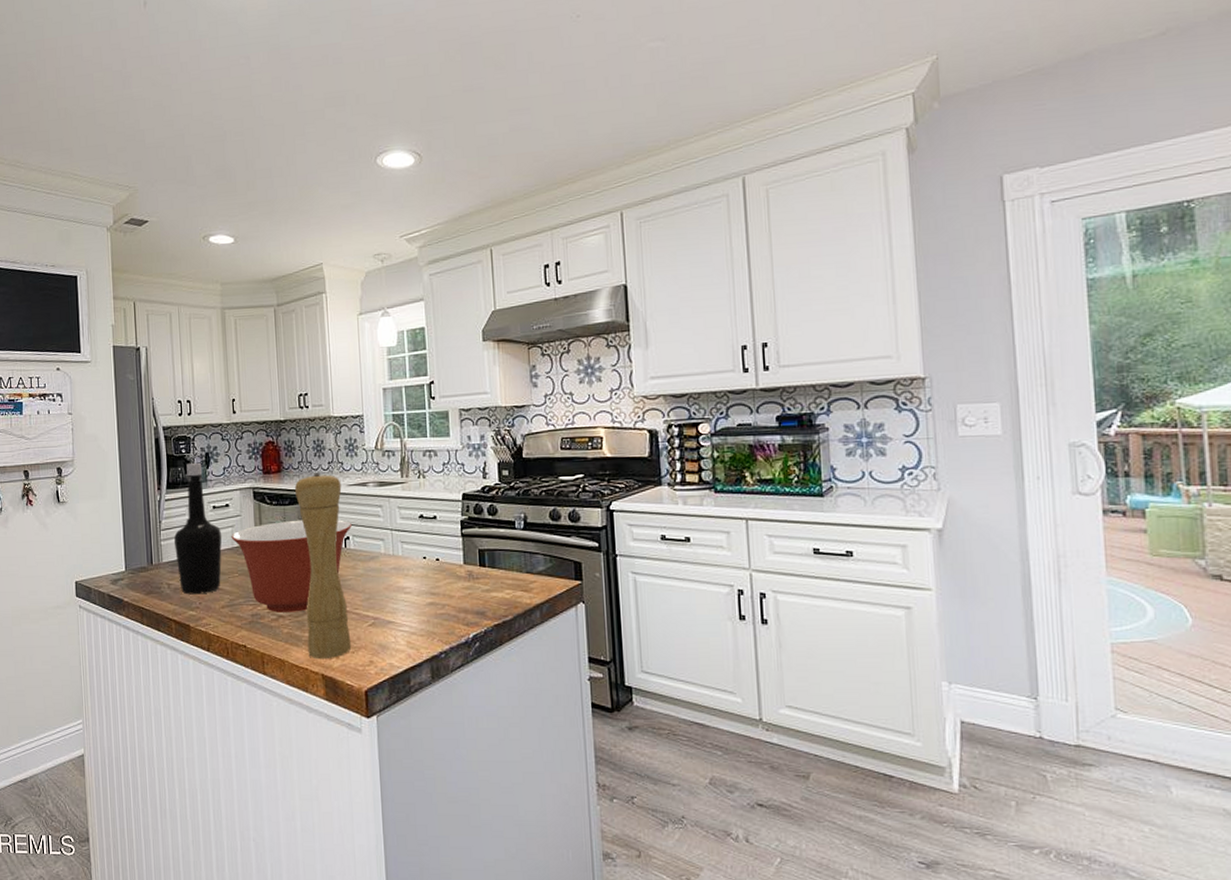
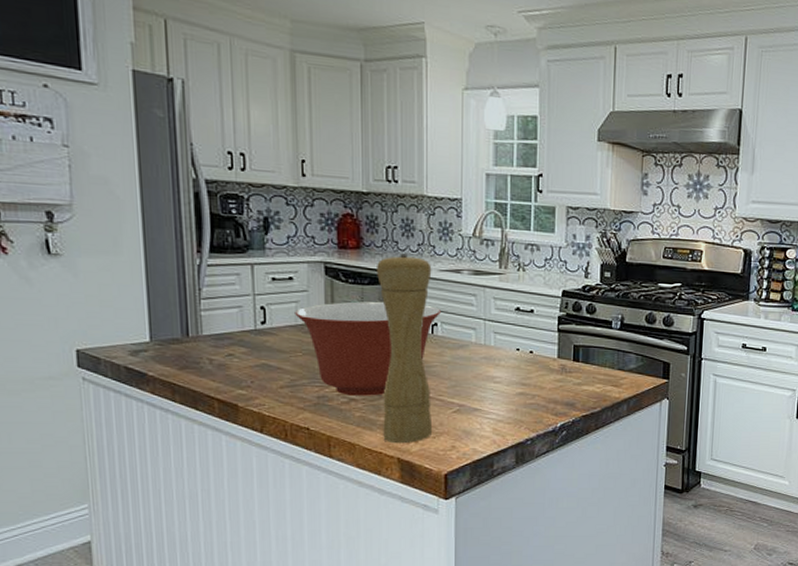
bottle: present [173,462,222,595] -> none [218,226,283,373]

